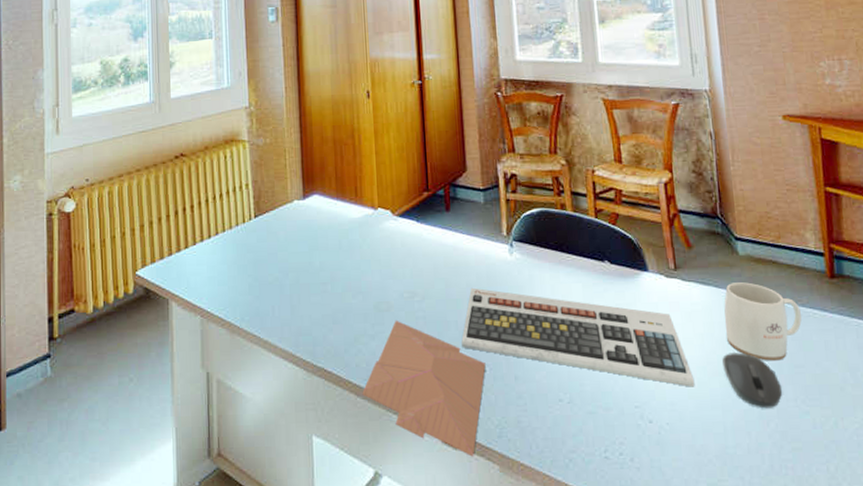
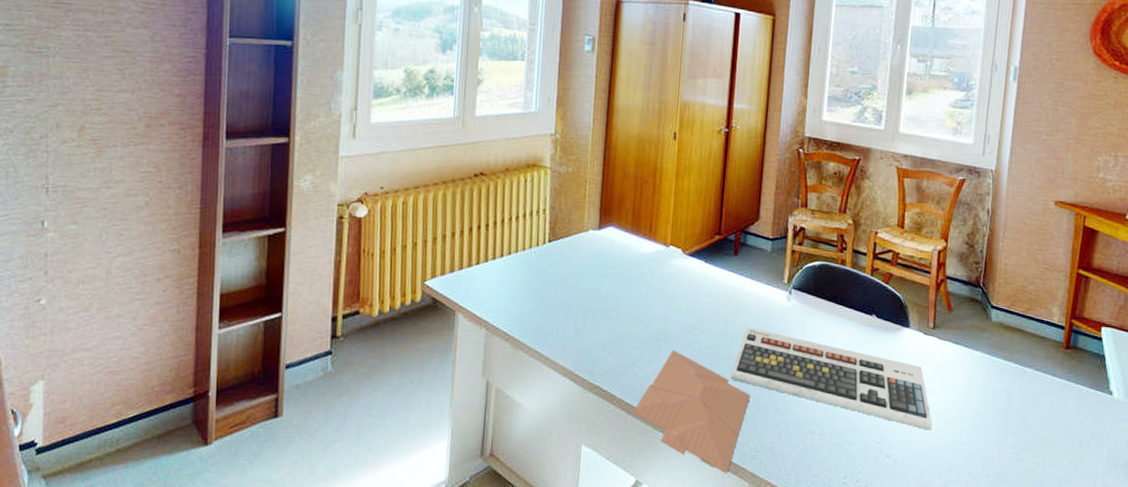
computer mouse: present [722,352,783,409] -> none [959,404,1006,453]
mug: present [724,282,802,361] -> none [967,345,1035,414]

